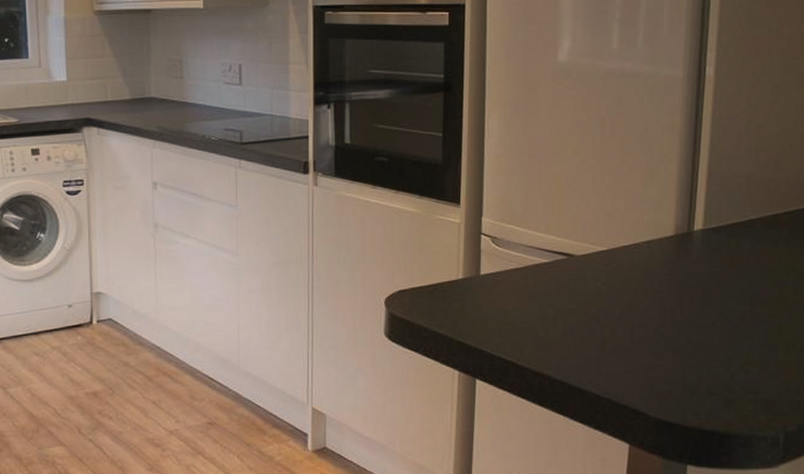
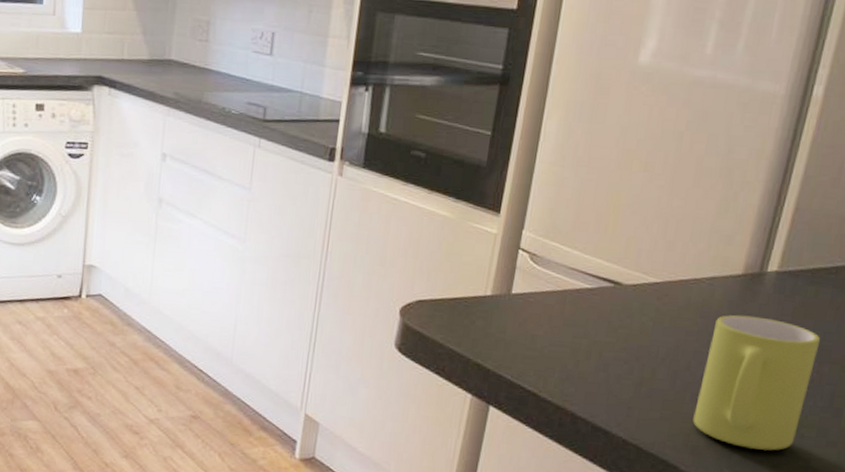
mug: none [653,271,749,389] -> present [693,314,821,451]

